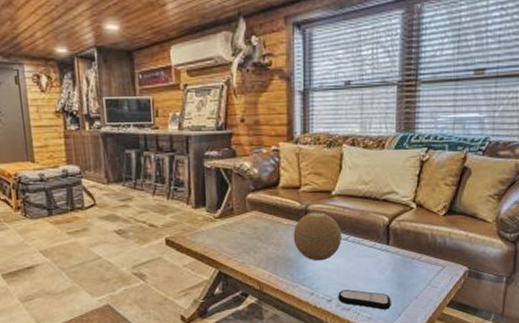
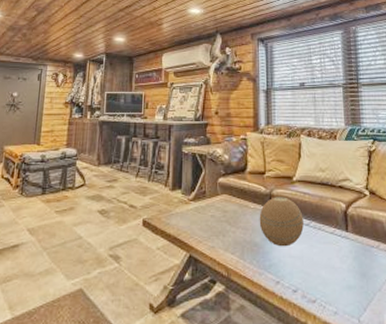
remote control: present [338,290,391,310] -> none [303,279,356,303]

